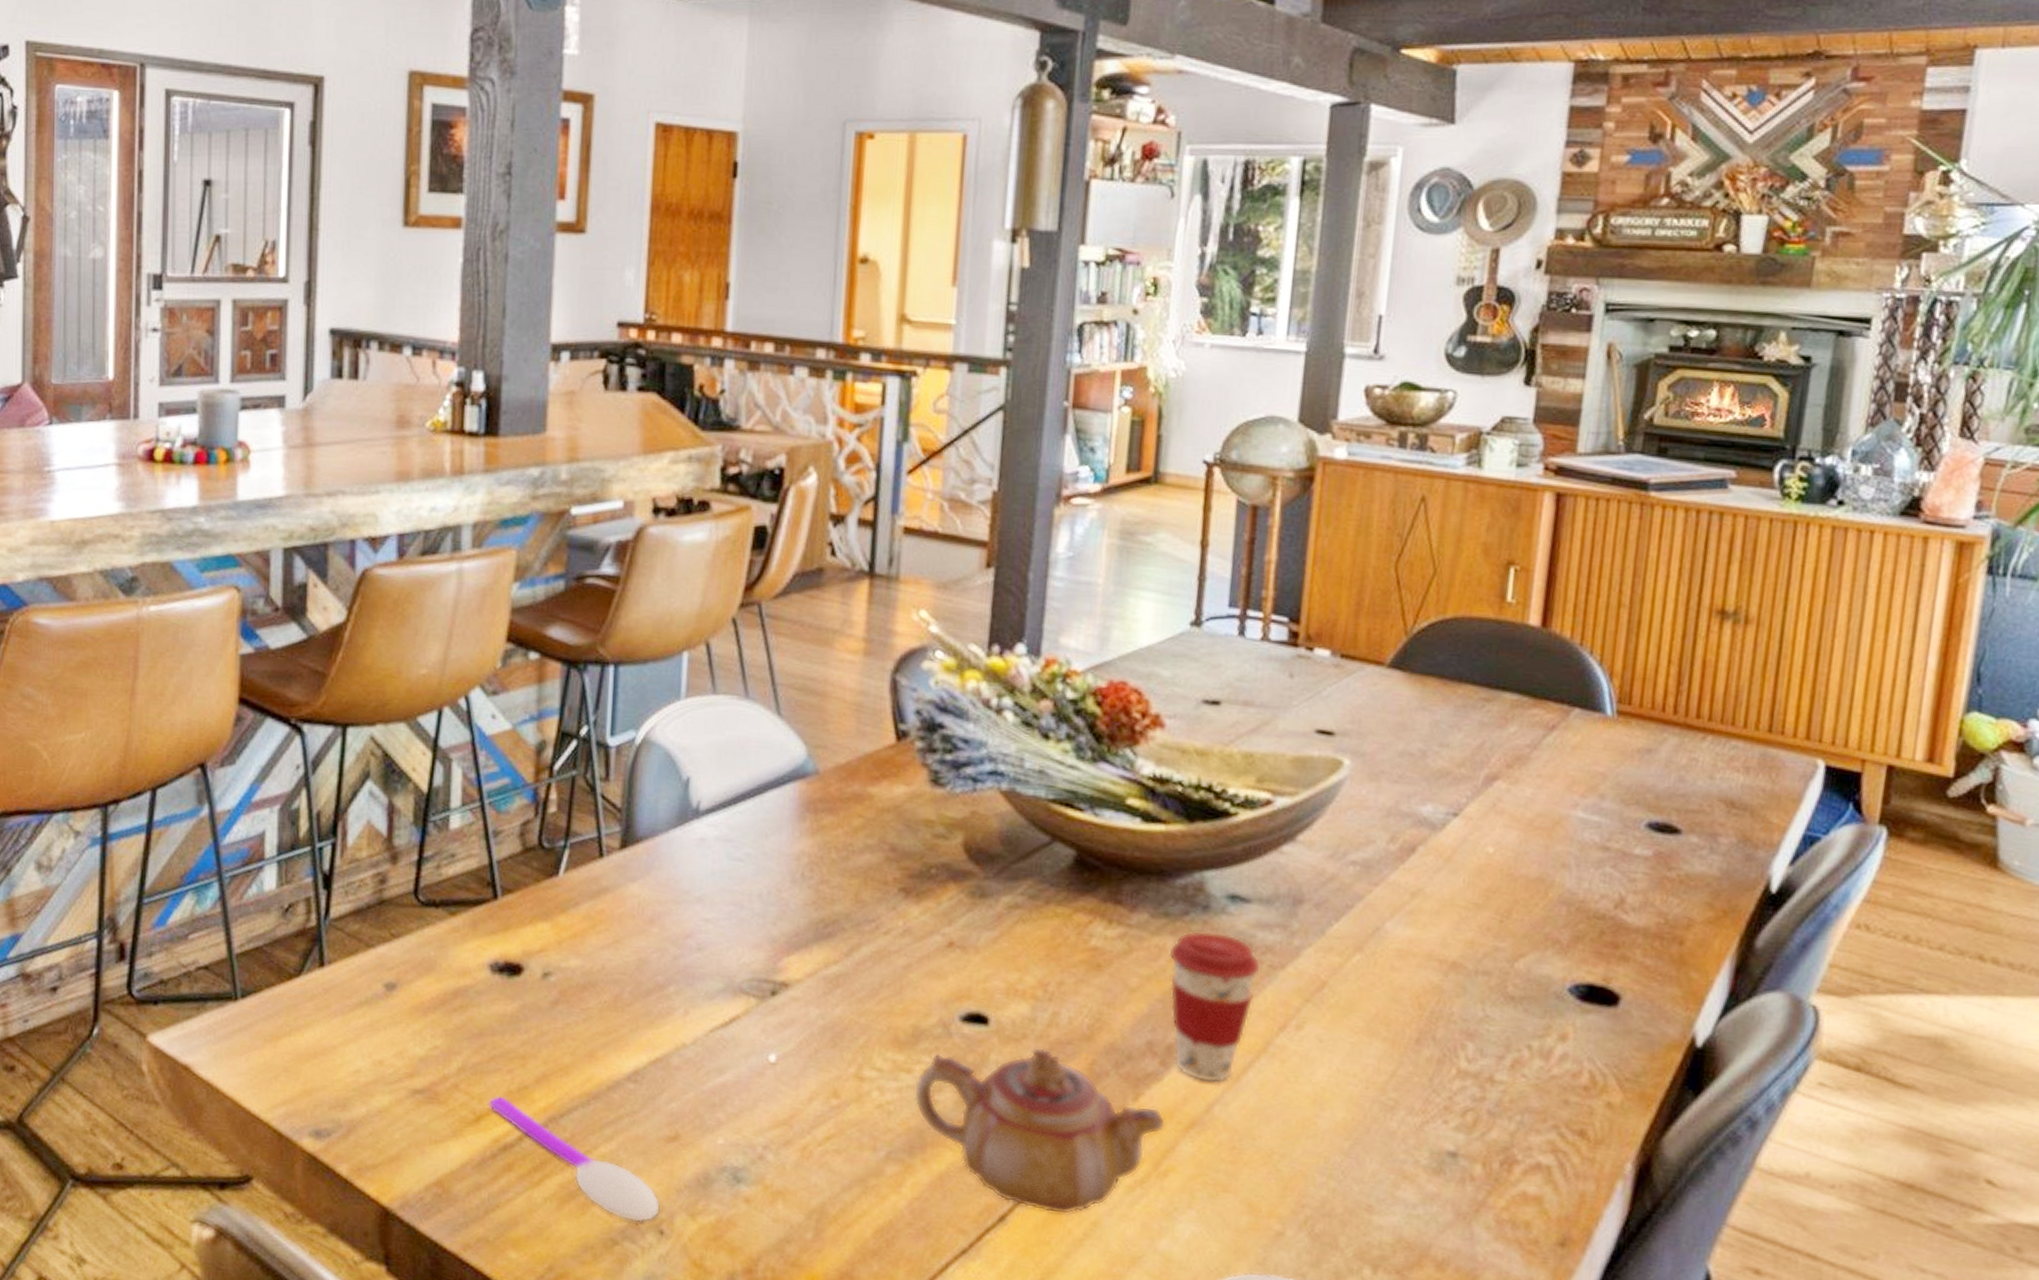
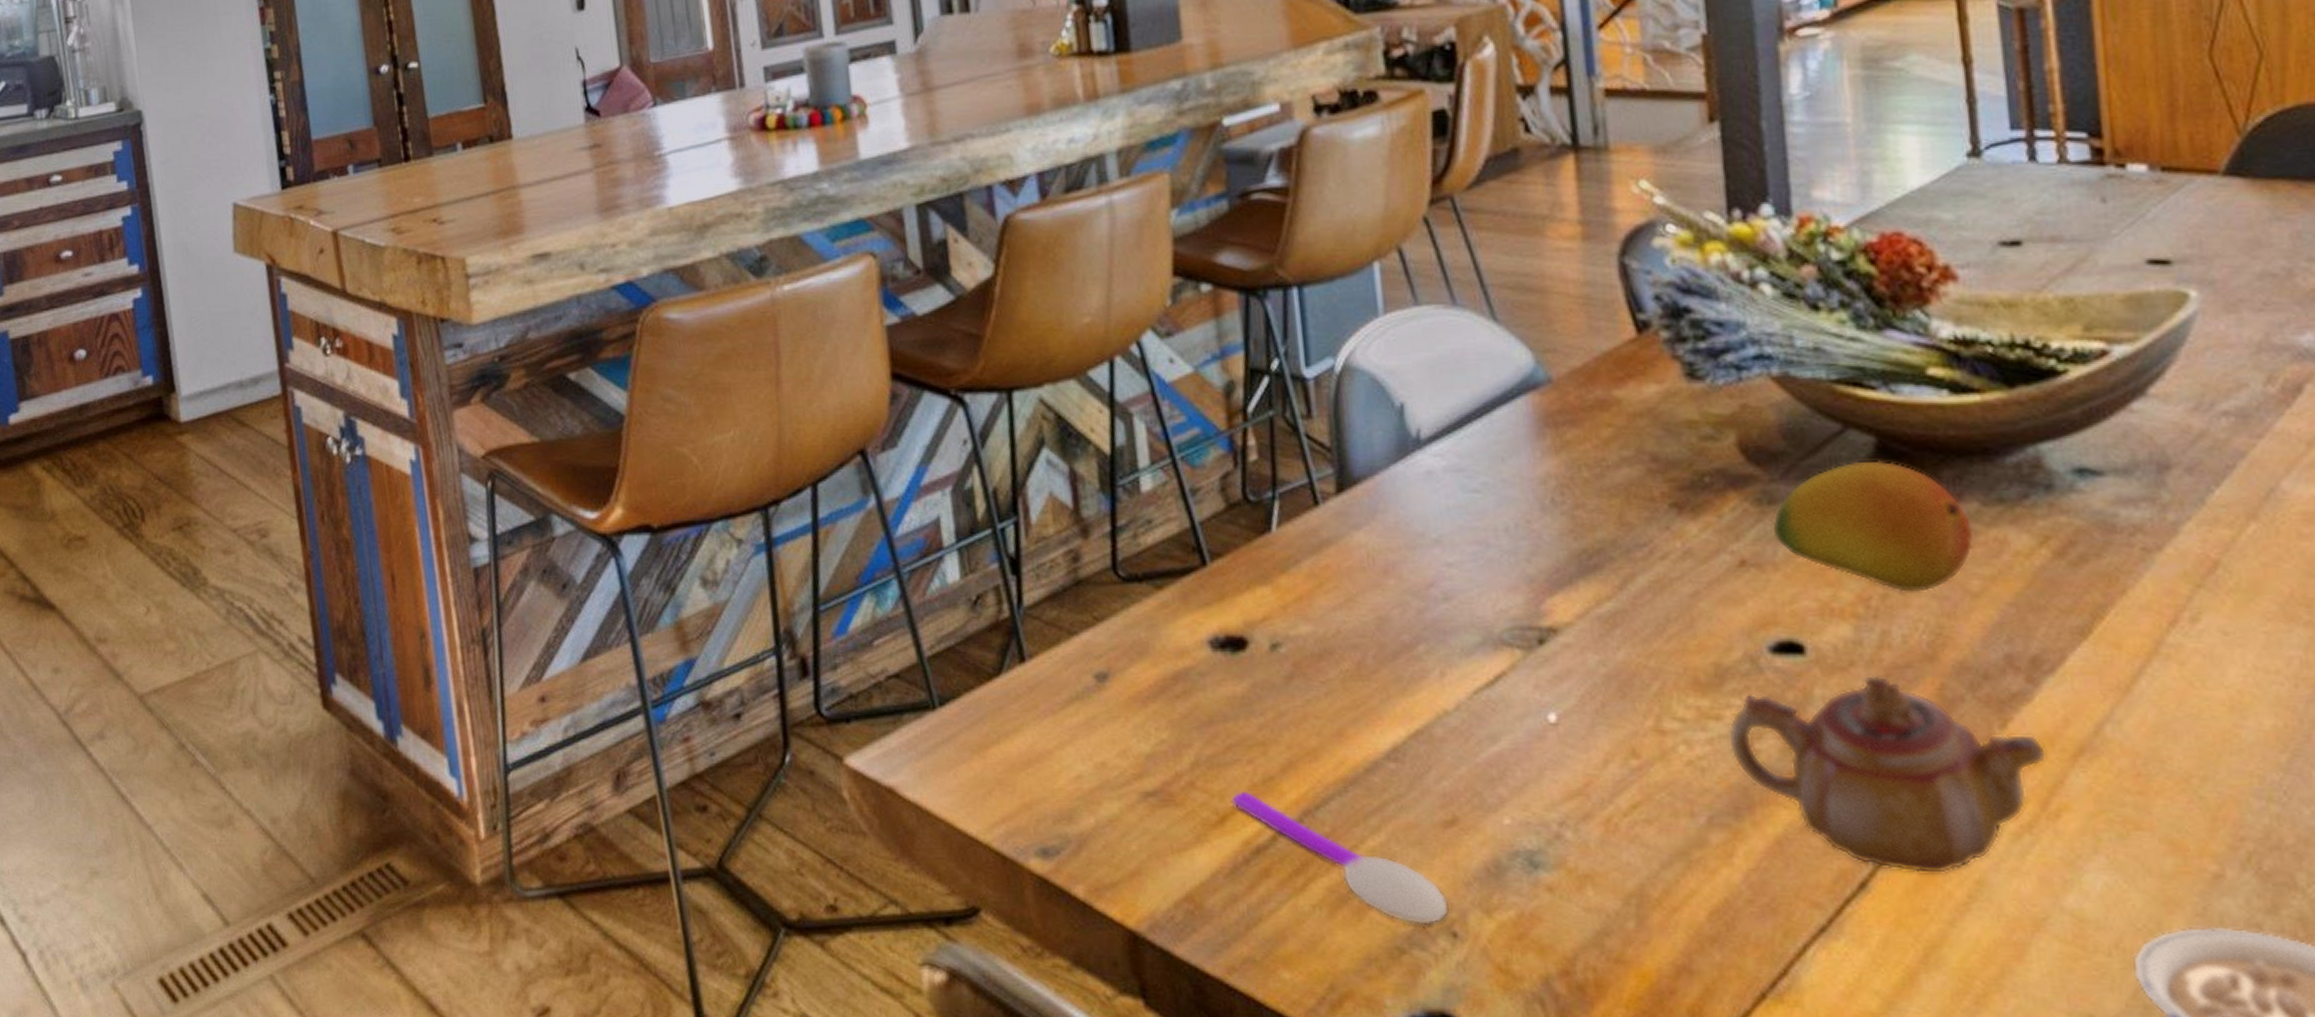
fruit: none [979,869,1141,983] -> present [1772,460,1973,592]
coffee cup: present [1169,930,1261,1083] -> none [2012,514,2131,697]

